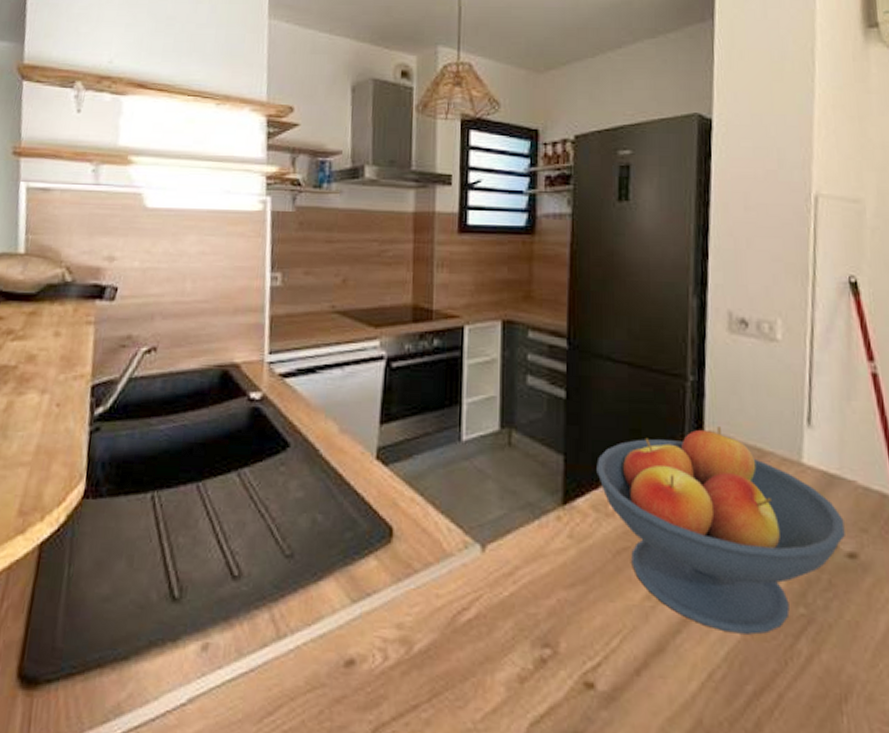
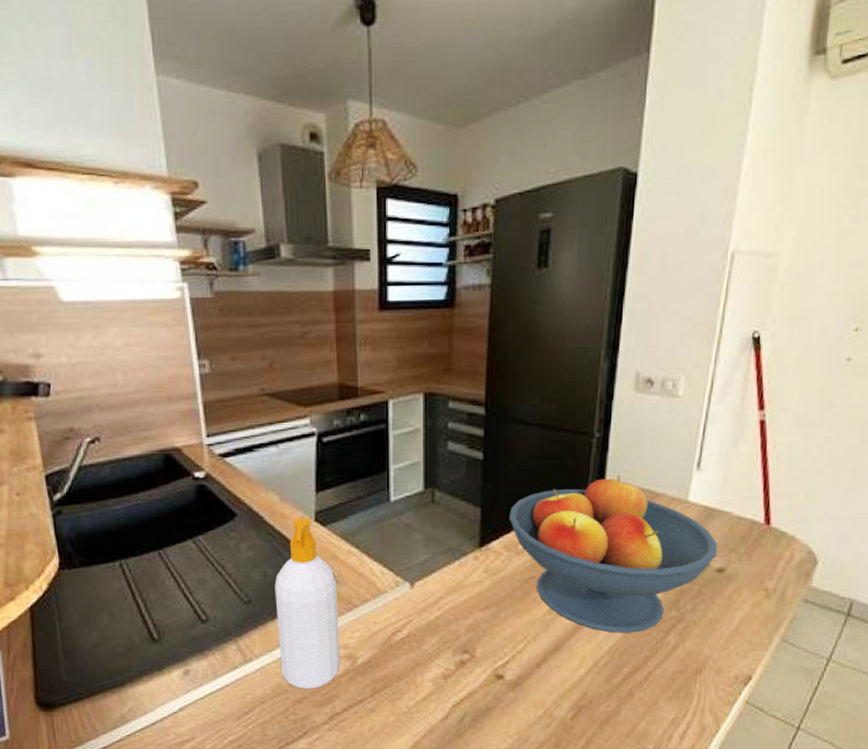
soap bottle: none [319,453,395,685] -> present [274,518,340,689]

